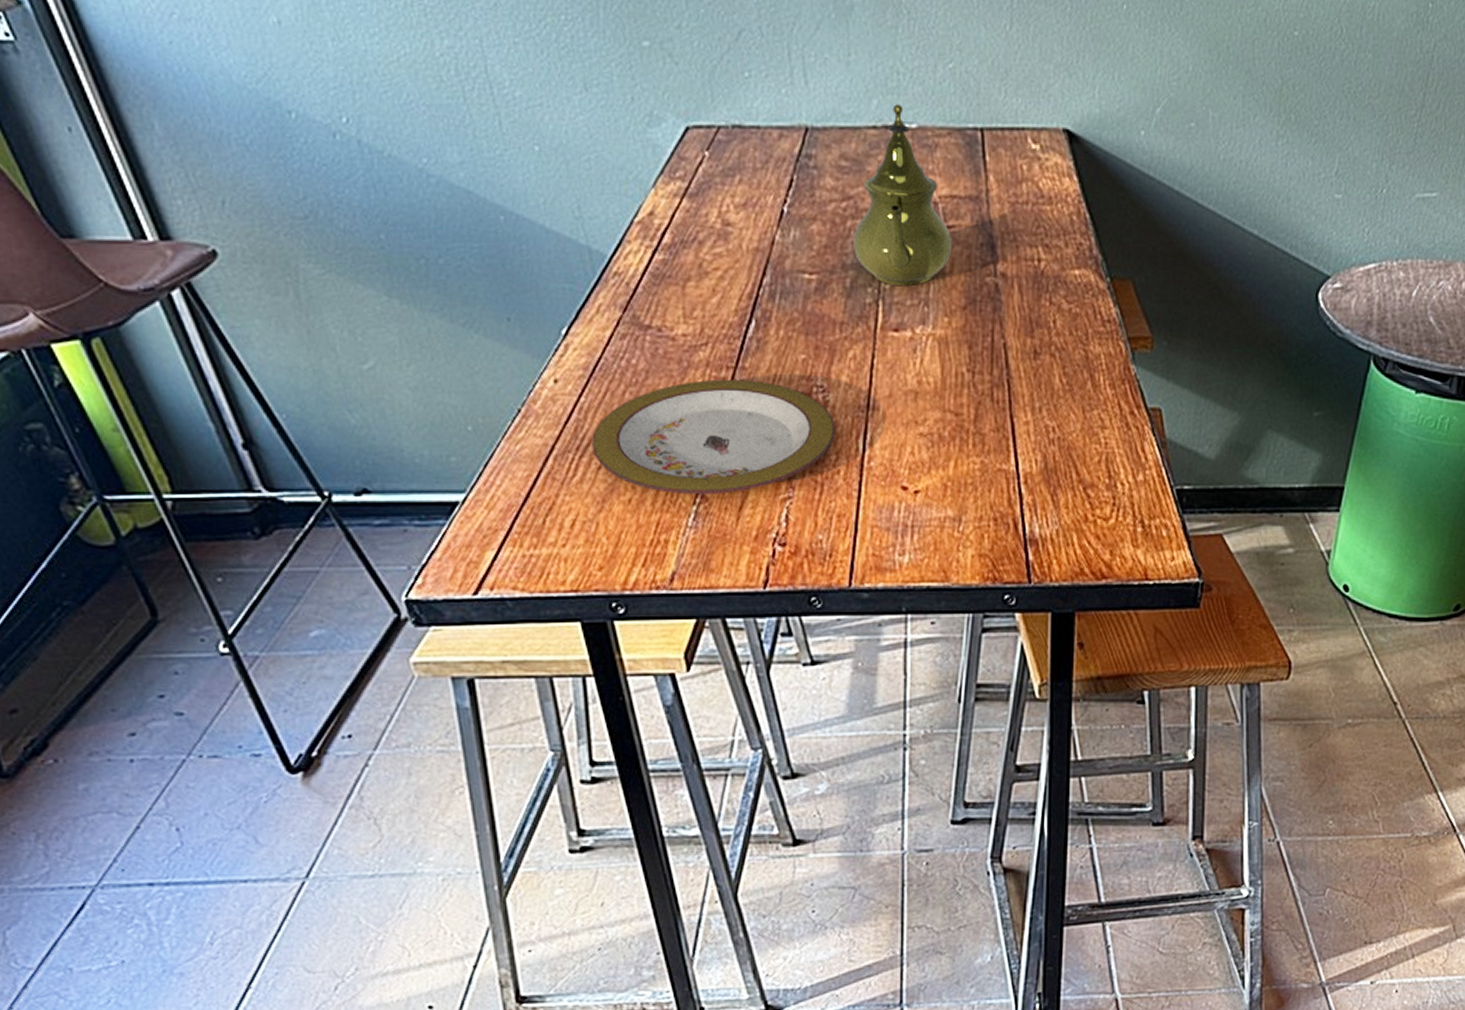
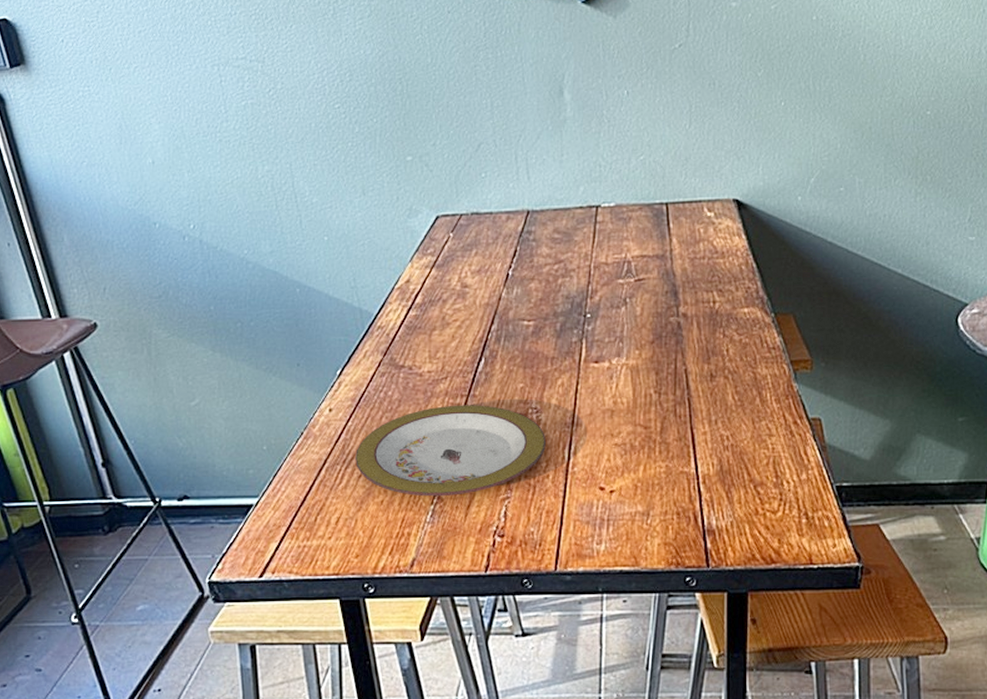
teapot: present [853,104,953,287] -> none [563,189,643,328]

